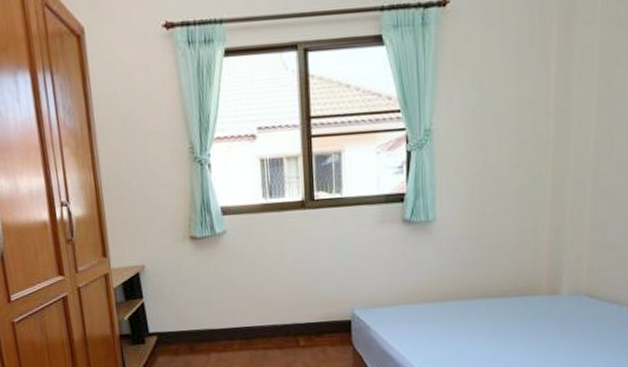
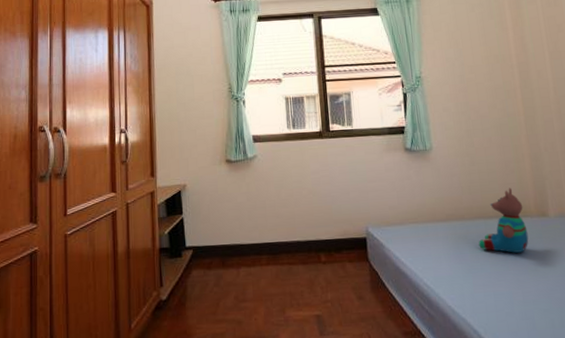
teddy bear: none [476,263,534,334] -> present [478,187,529,253]

